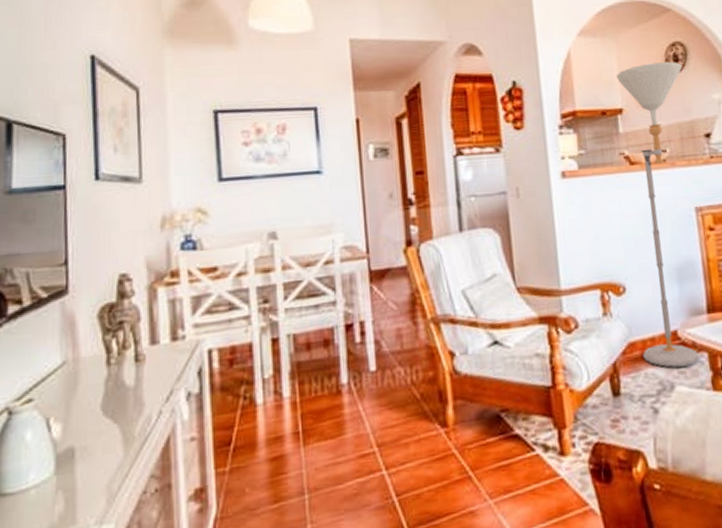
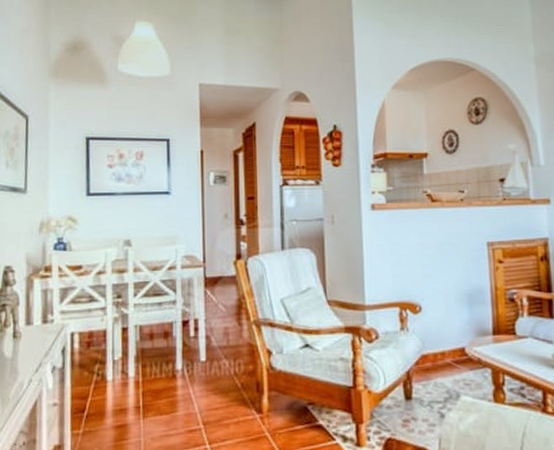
floor lamp: present [617,62,699,368] -> none [424,115,483,379]

